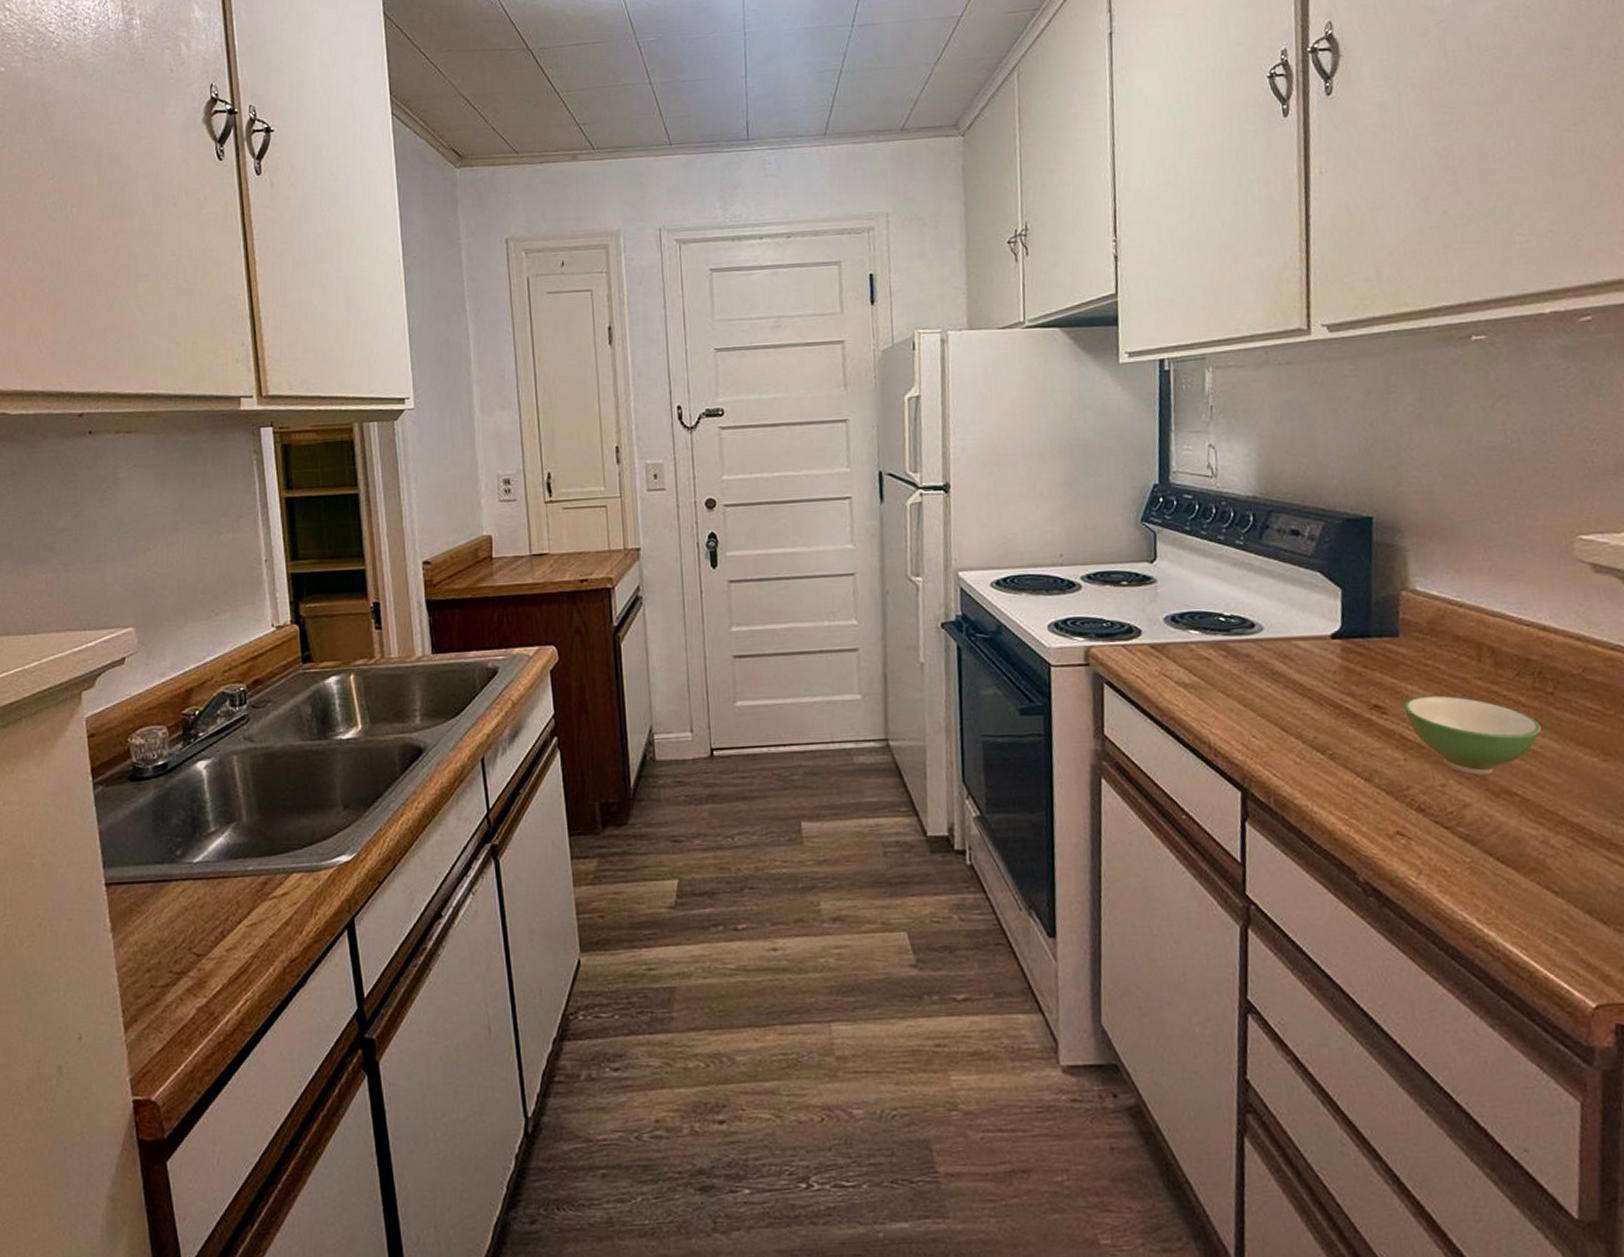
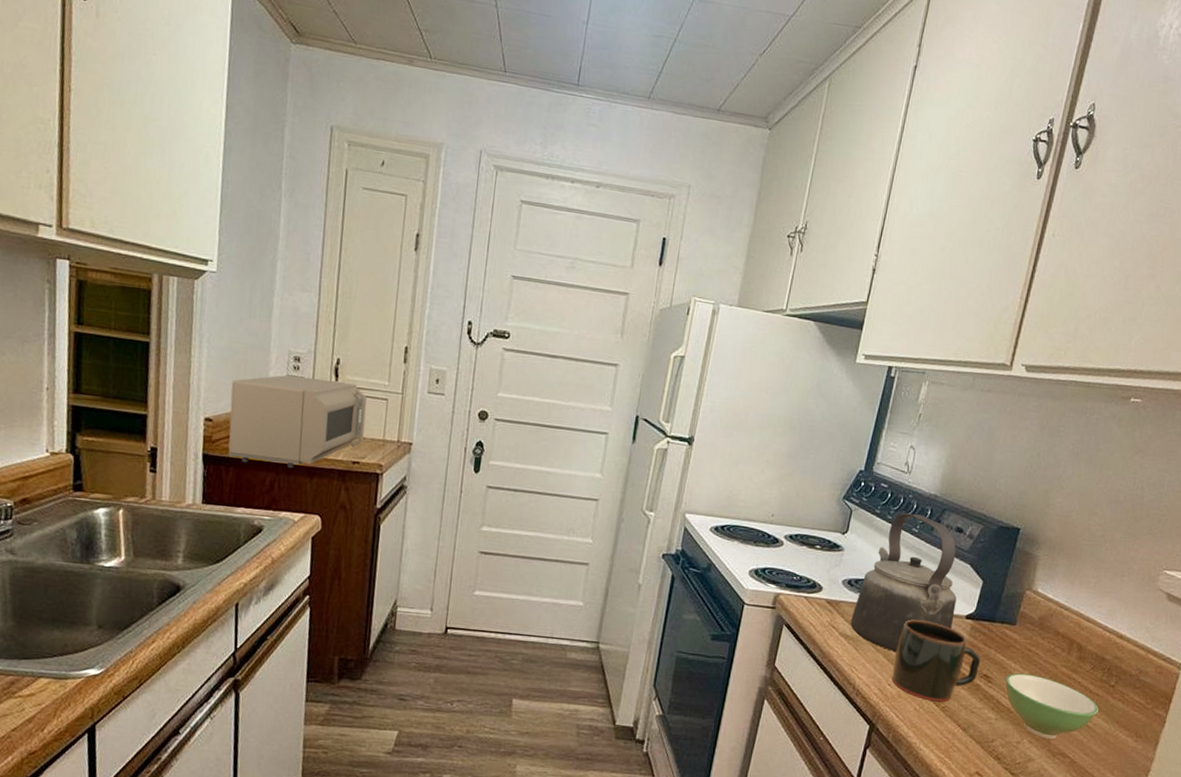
microwave: none [444,496,588,602] -> present [228,374,367,468]
kettle: none [1185,523,1317,694] -> present [850,512,957,652]
mug: none [1251,649,1366,750] -> present [891,619,981,702]

